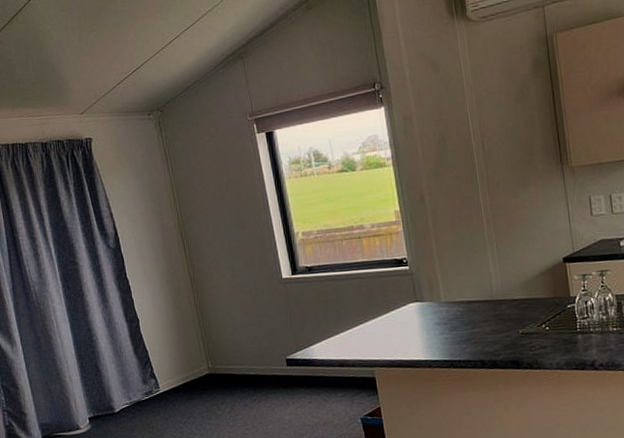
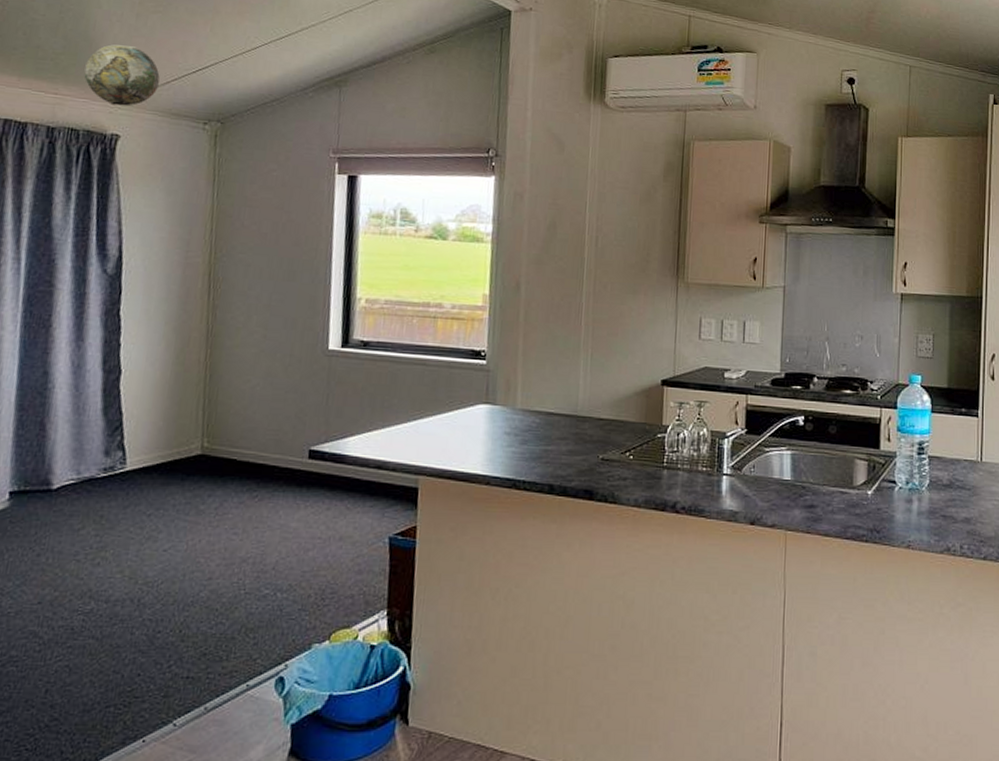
decorative vase: none [54,64,109,115] -> present [84,44,160,107]

